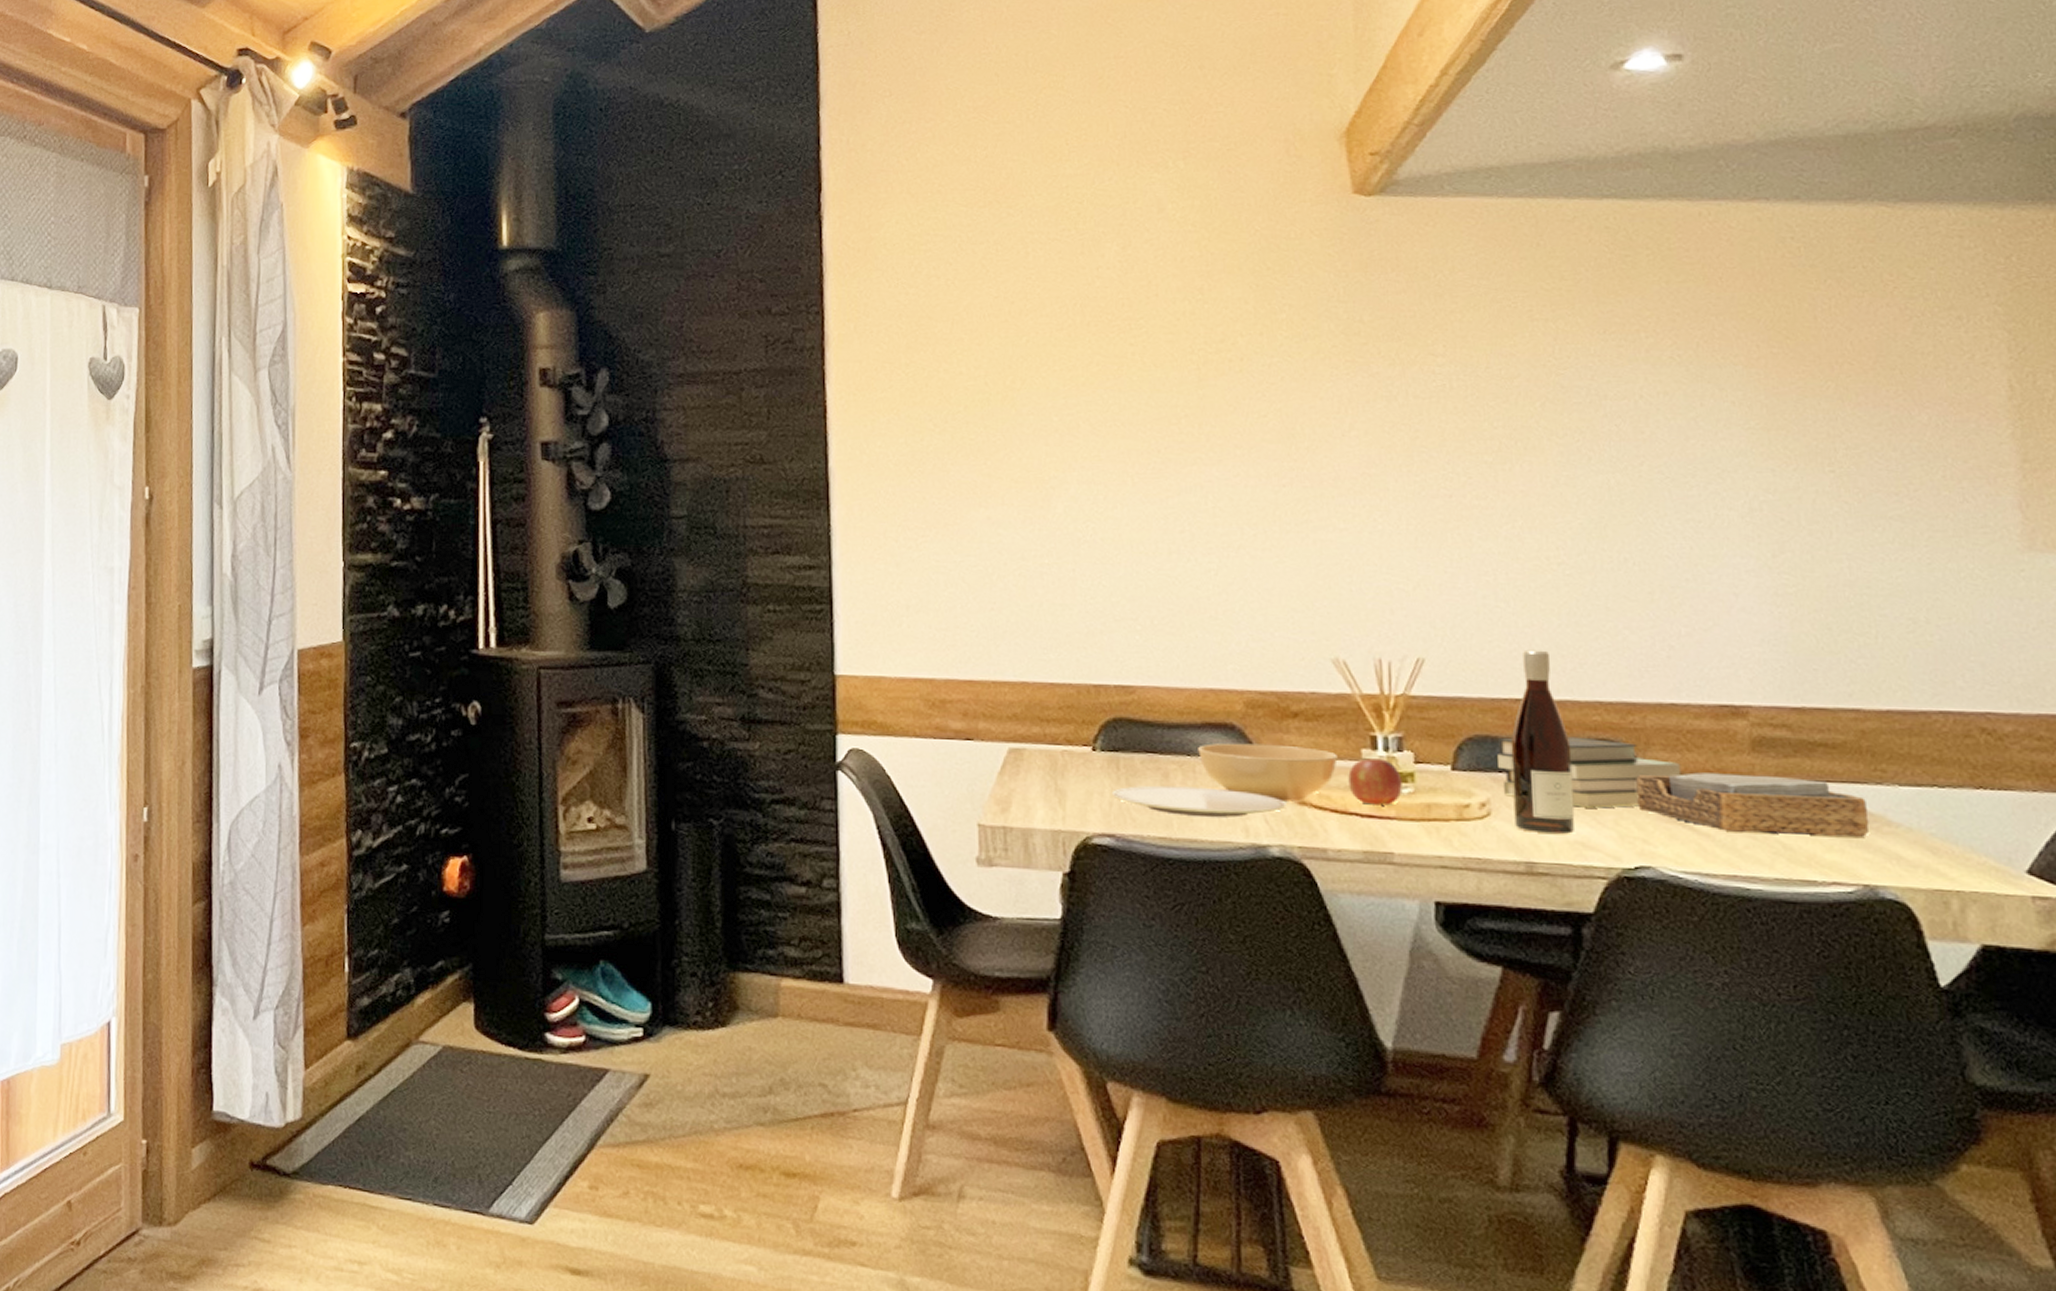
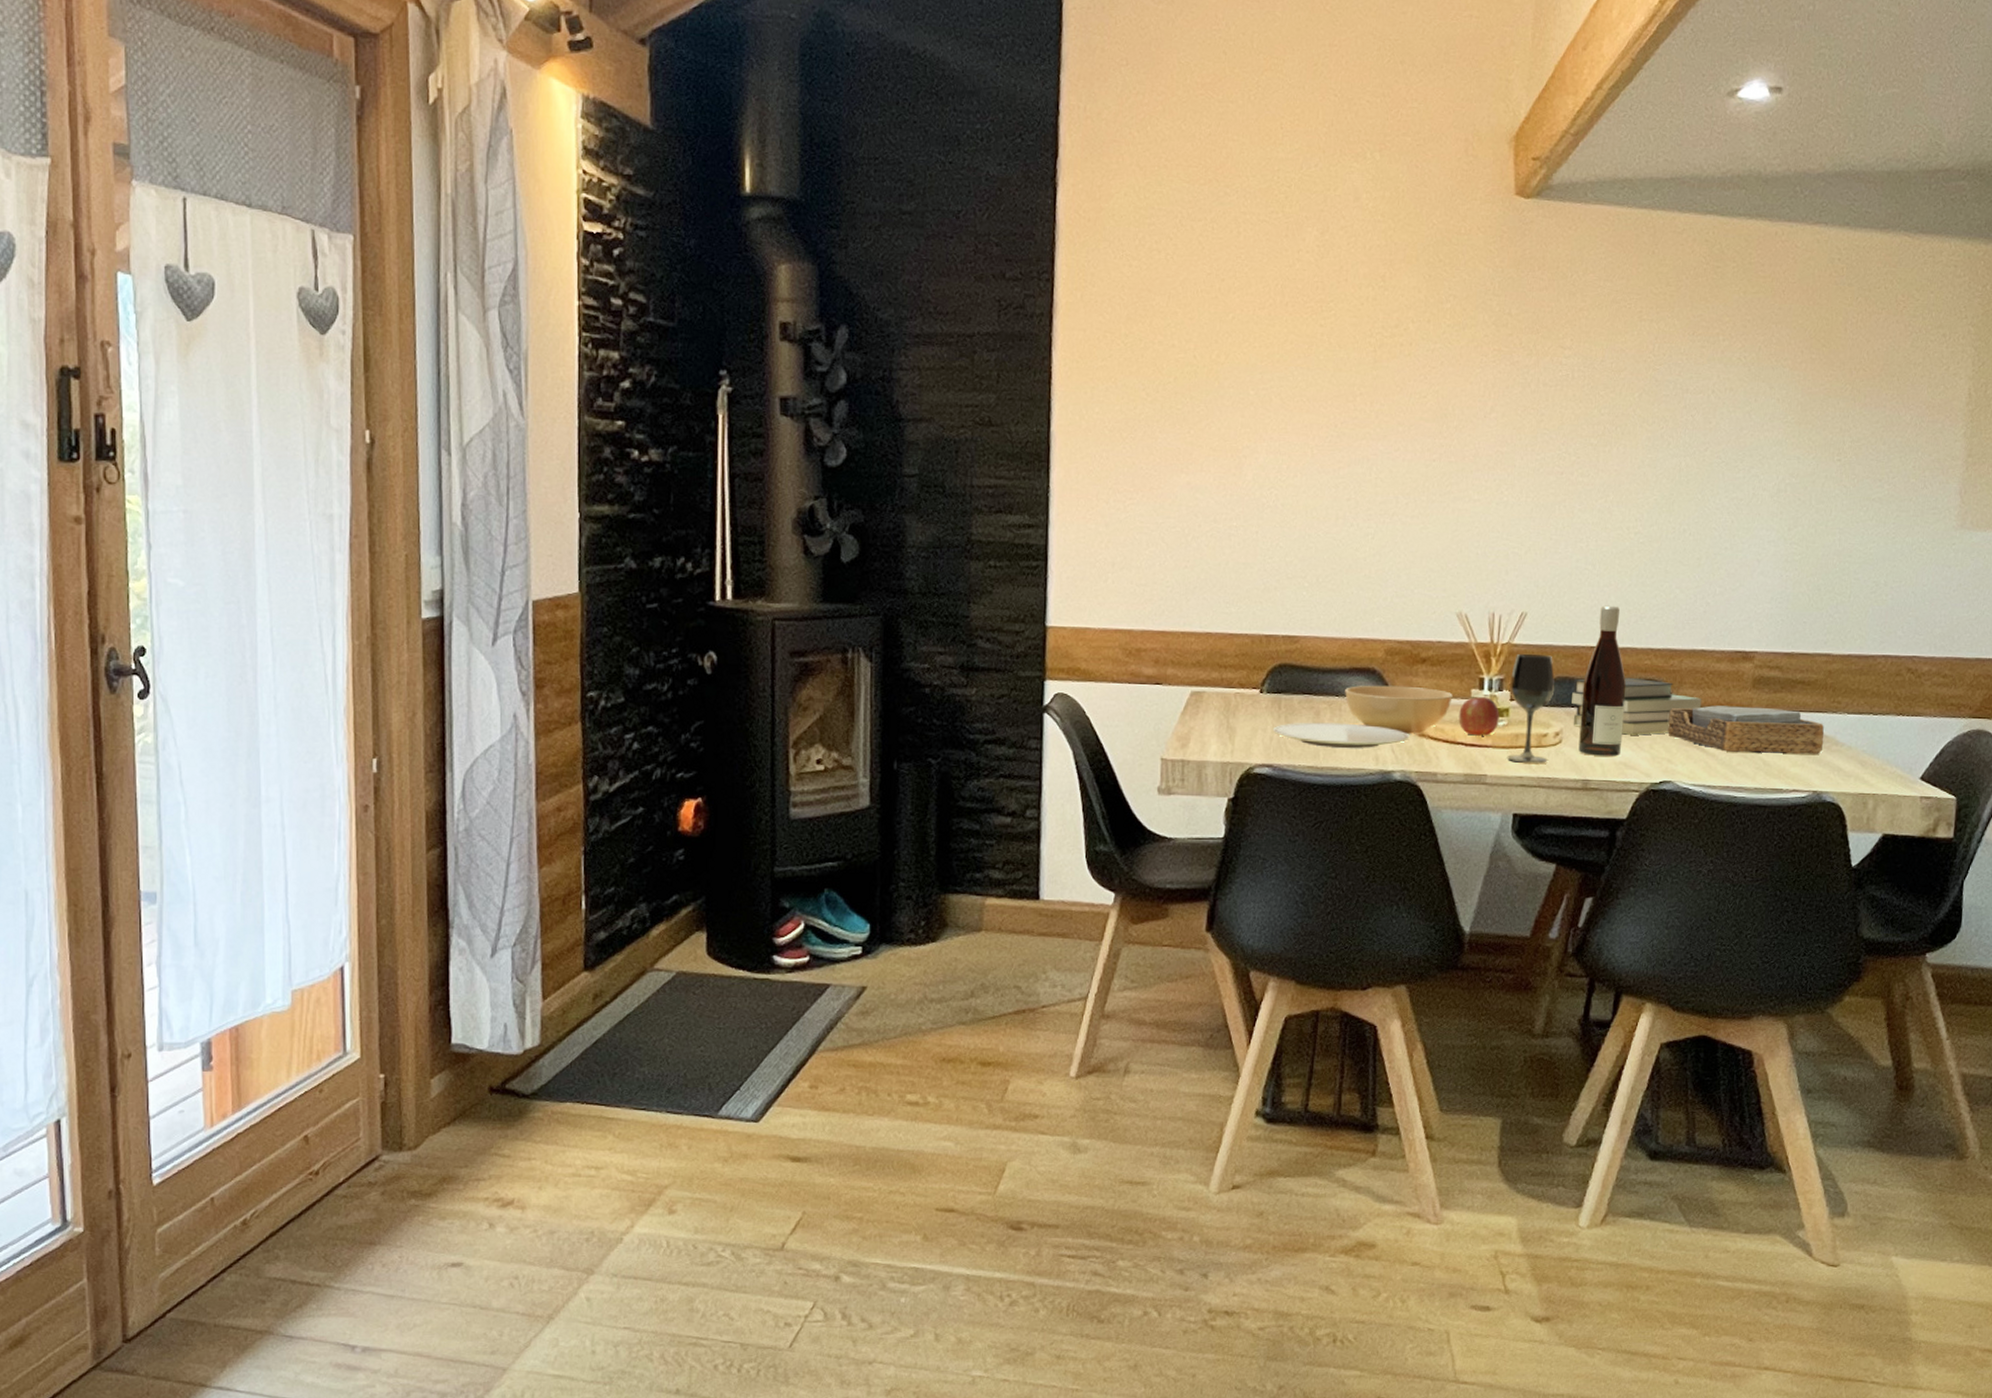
wine glass: none [1412,707,1474,841] -> present [1506,653,1555,763]

